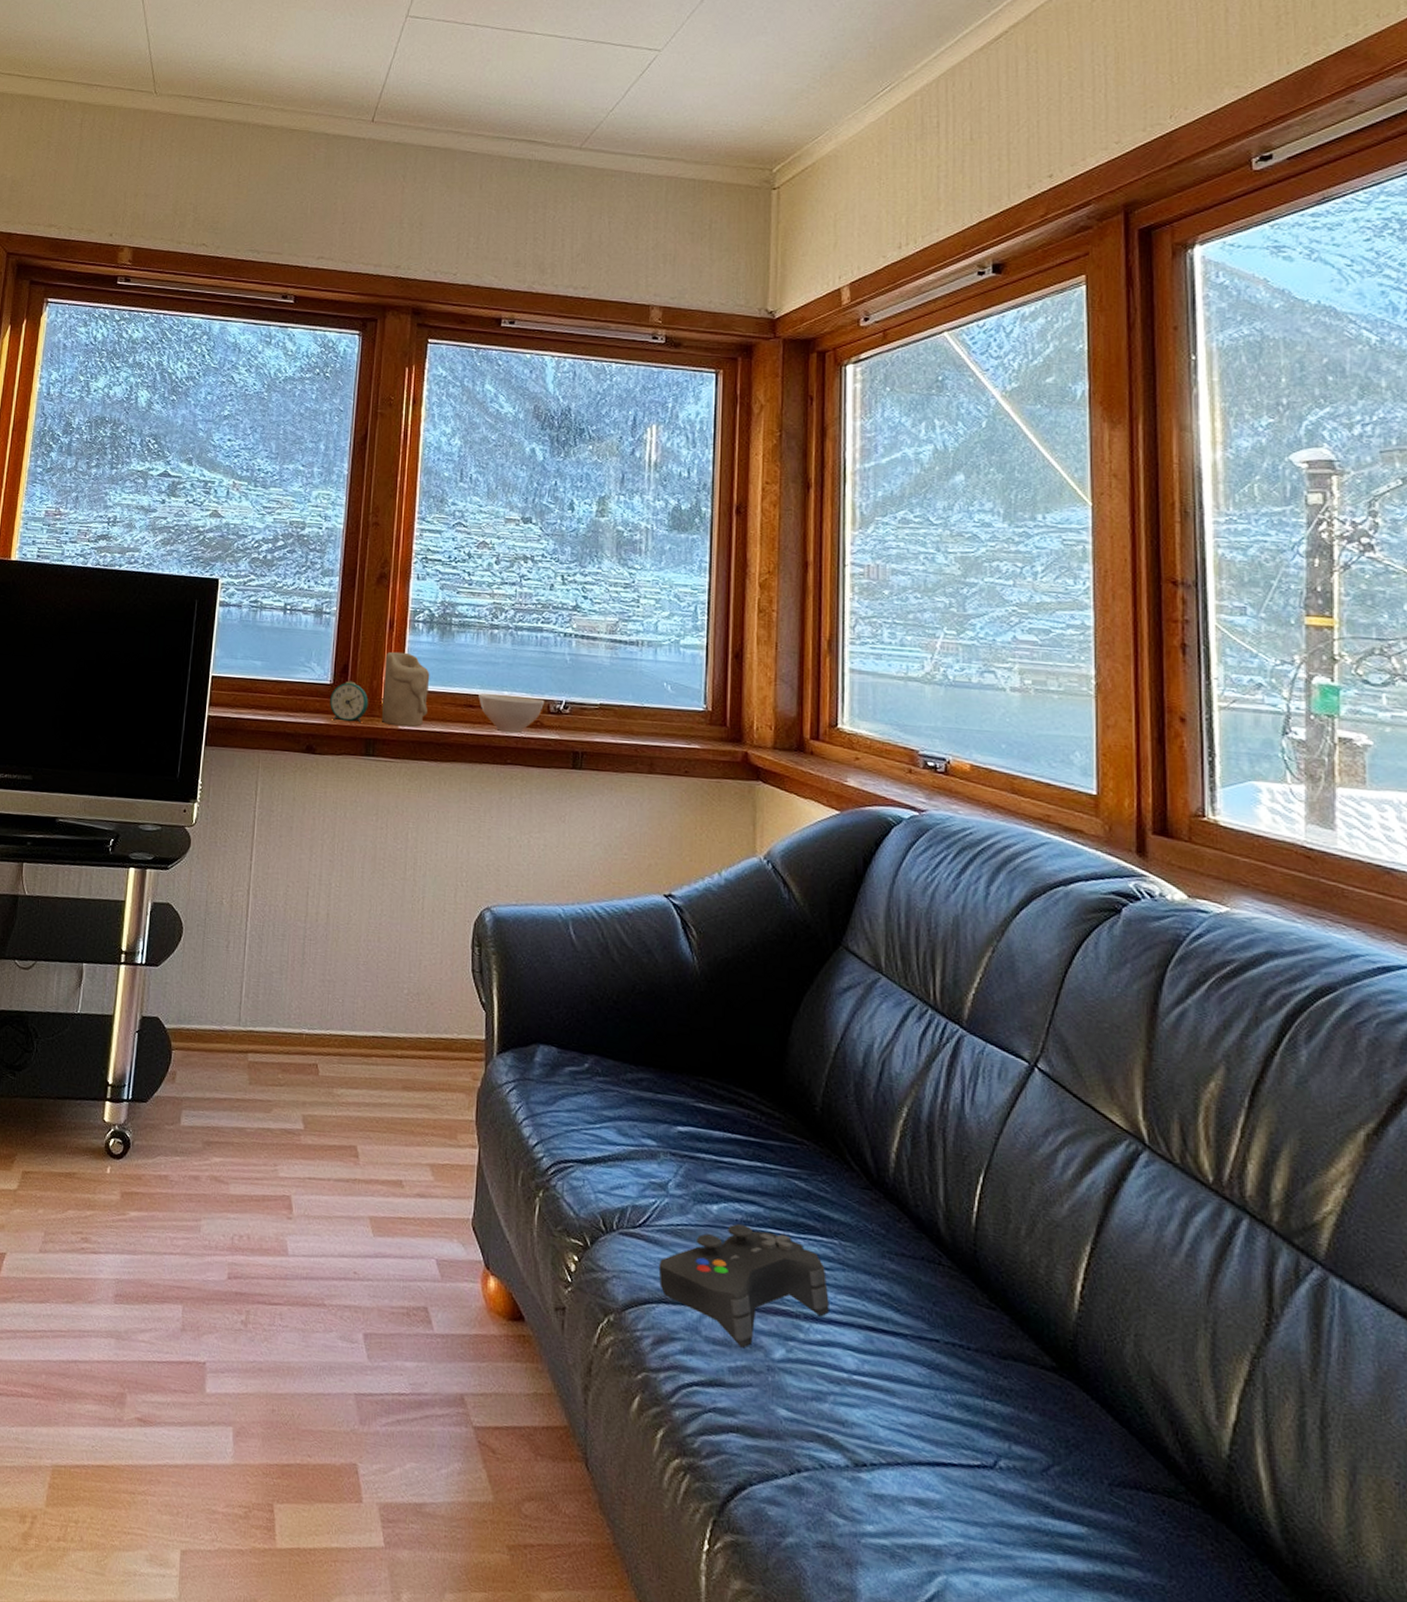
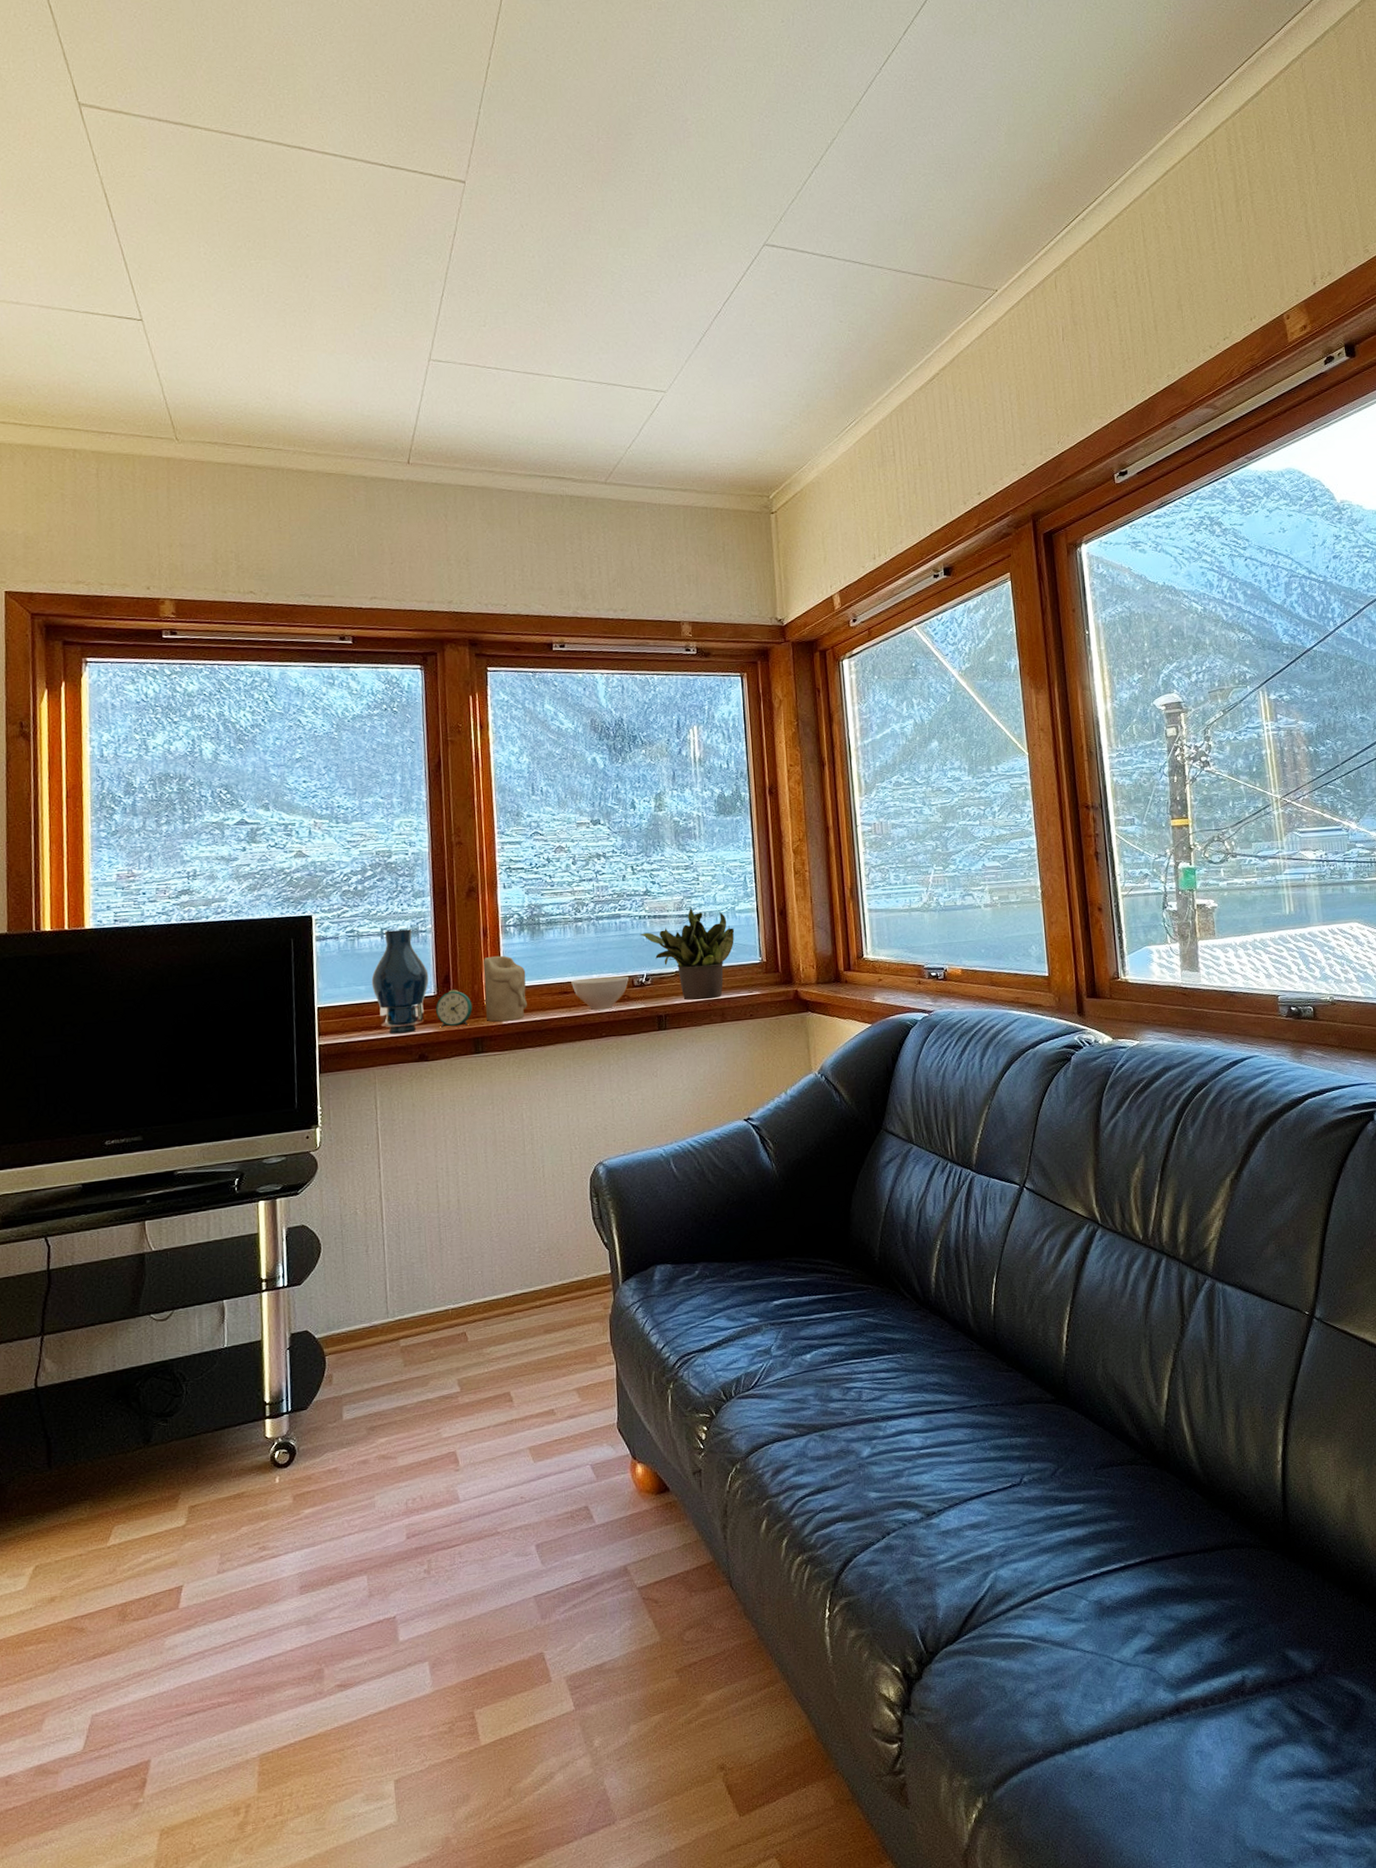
vase: none [268,606,327,720] -> present [371,929,429,1035]
potted plant: none [562,633,677,744] -> present [639,907,735,1001]
control: present [658,1223,829,1349] -> none [770,1361,899,1457]

